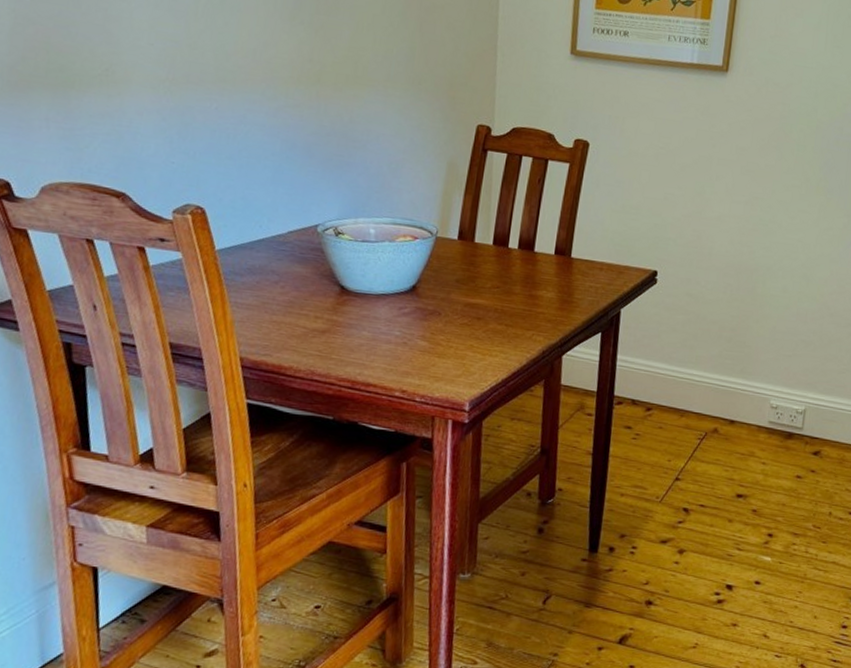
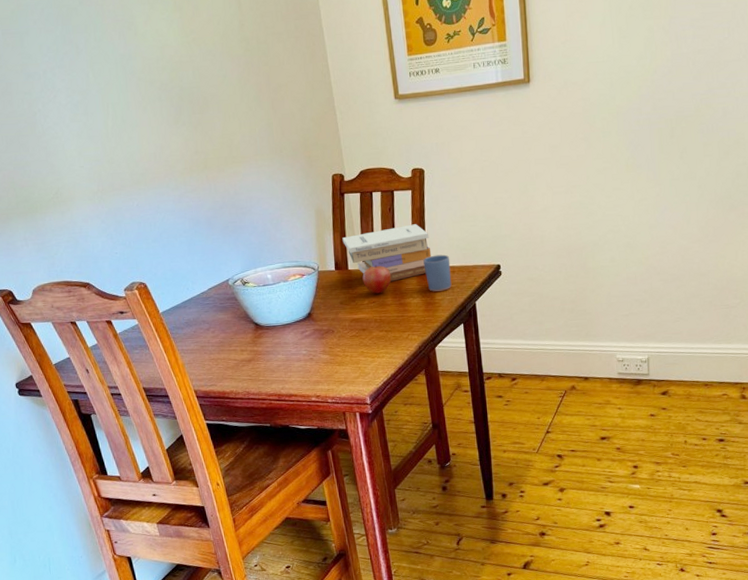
books: none [474,201,581,267] -> present [342,224,432,282]
apple: none [489,242,526,279] -> present [362,264,392,294]
mug: none [567,245,600,290] -> present [423,254,452,292]

